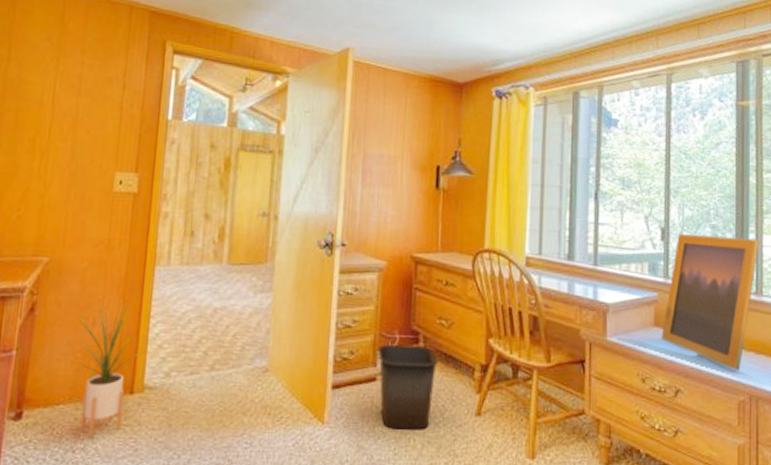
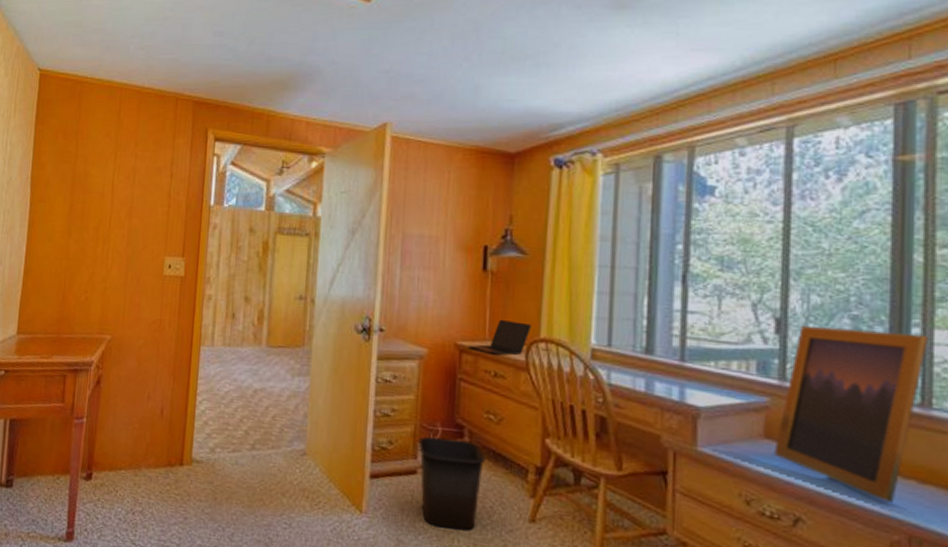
house plant: present [66,301,143,438] -> none [126,378,190,503]
laptop: none [422,232,477,265] -> present [468,319,531,356]

